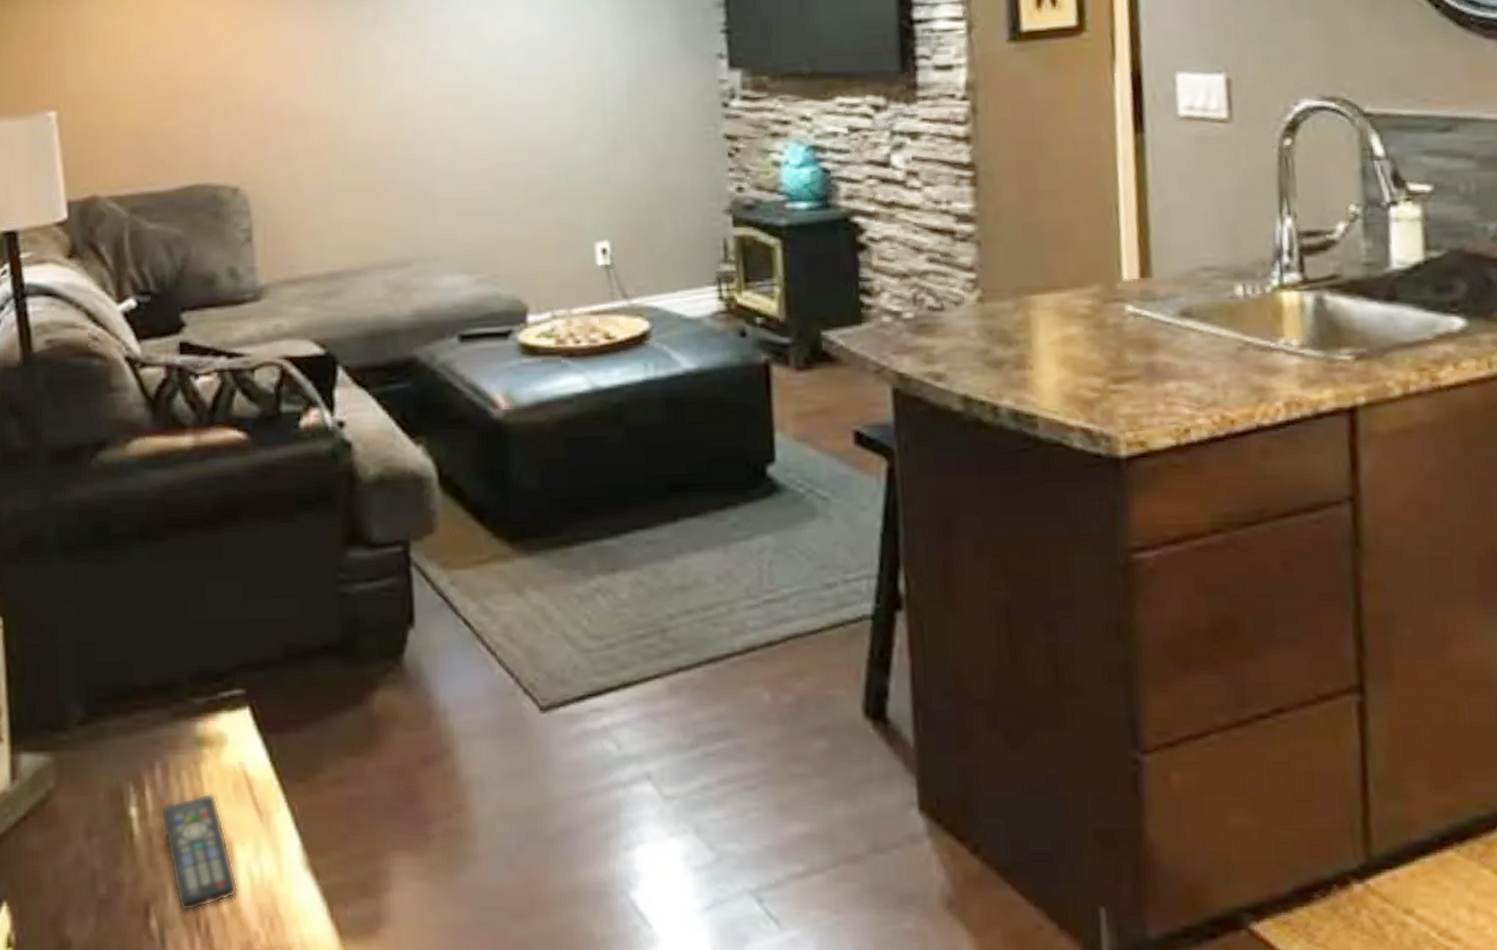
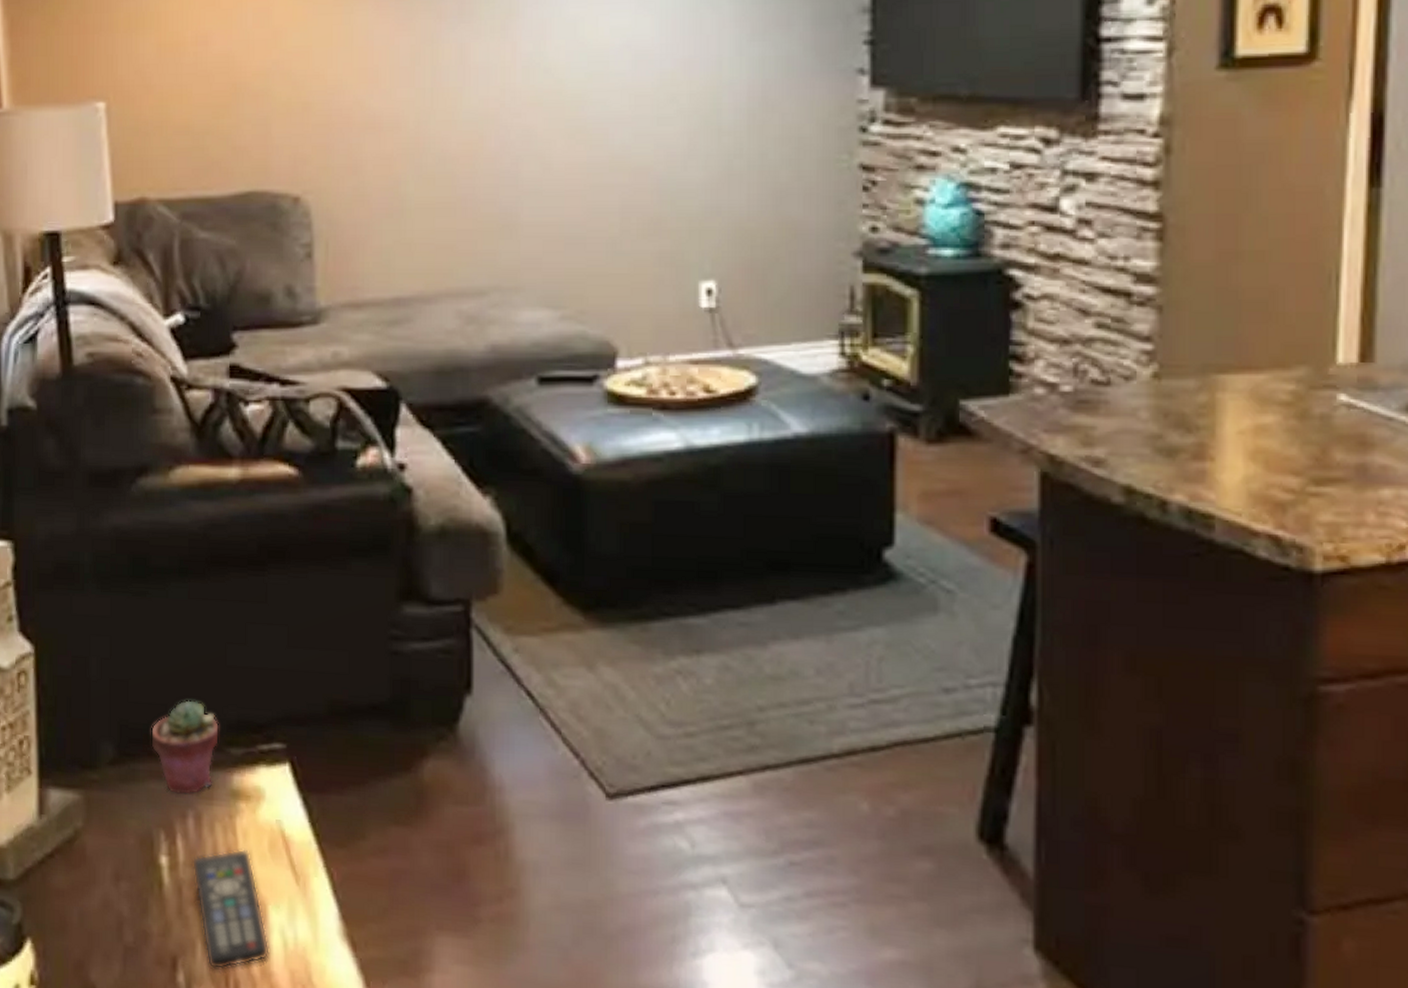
potted succulent: none [117,656,182,746] -> present [151,700,219,795]

